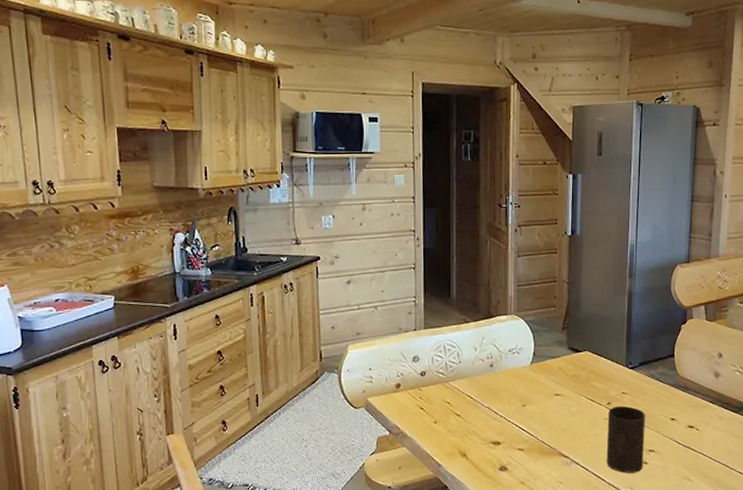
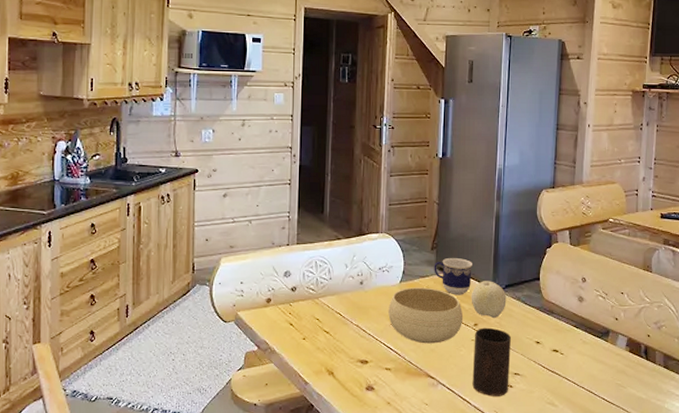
bowl: none [520,368,596,424] -> present [388,287,464,344]
cup: none [565,337,605,375] -> present [434,257,472,295]
fruit: none [603,359,640,396] -> present [471,281,507,318]

